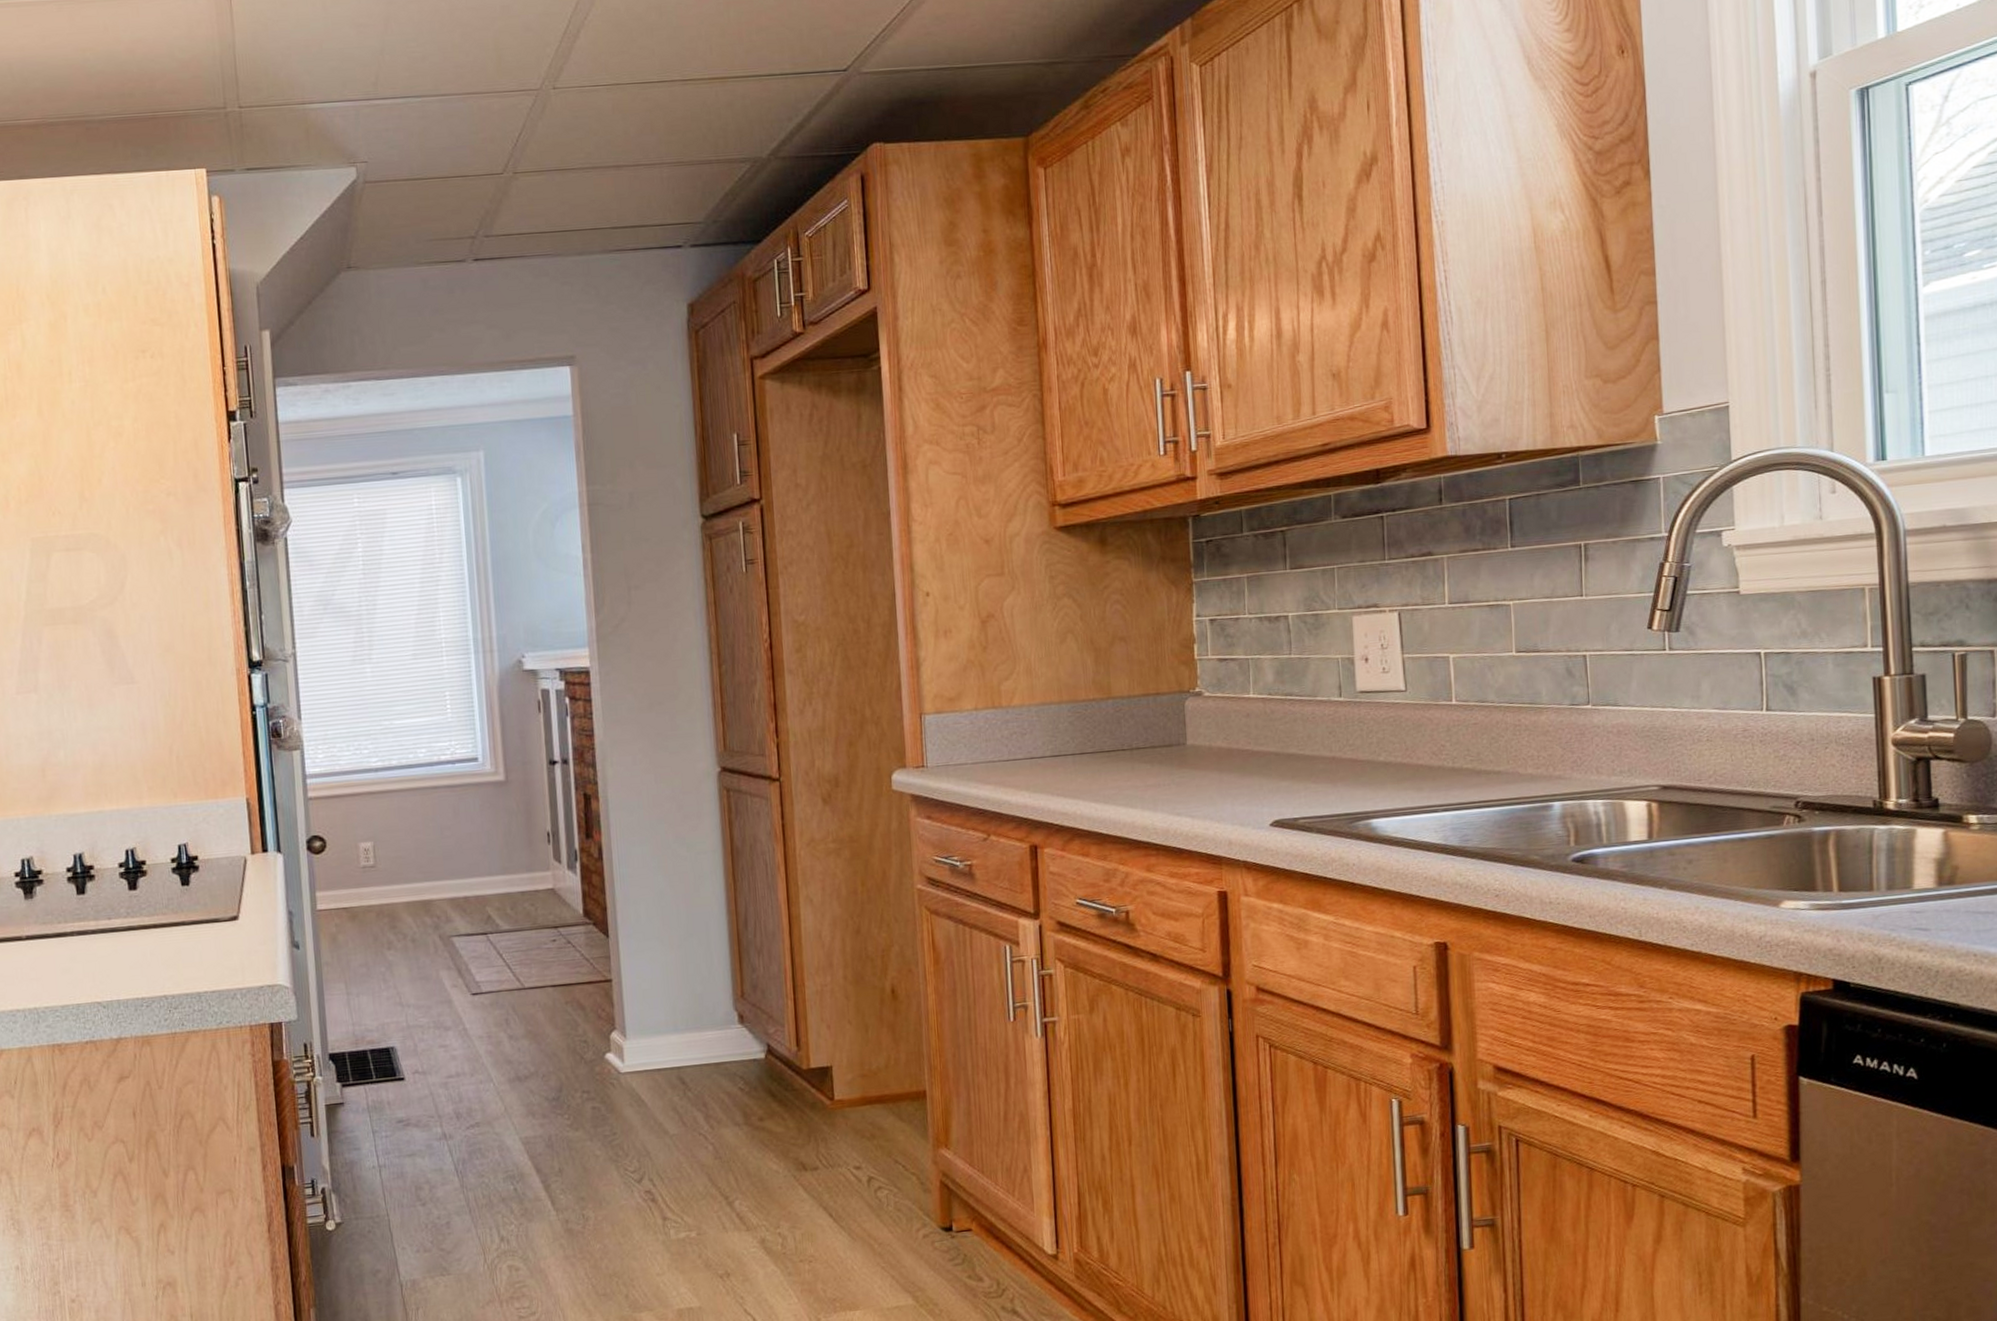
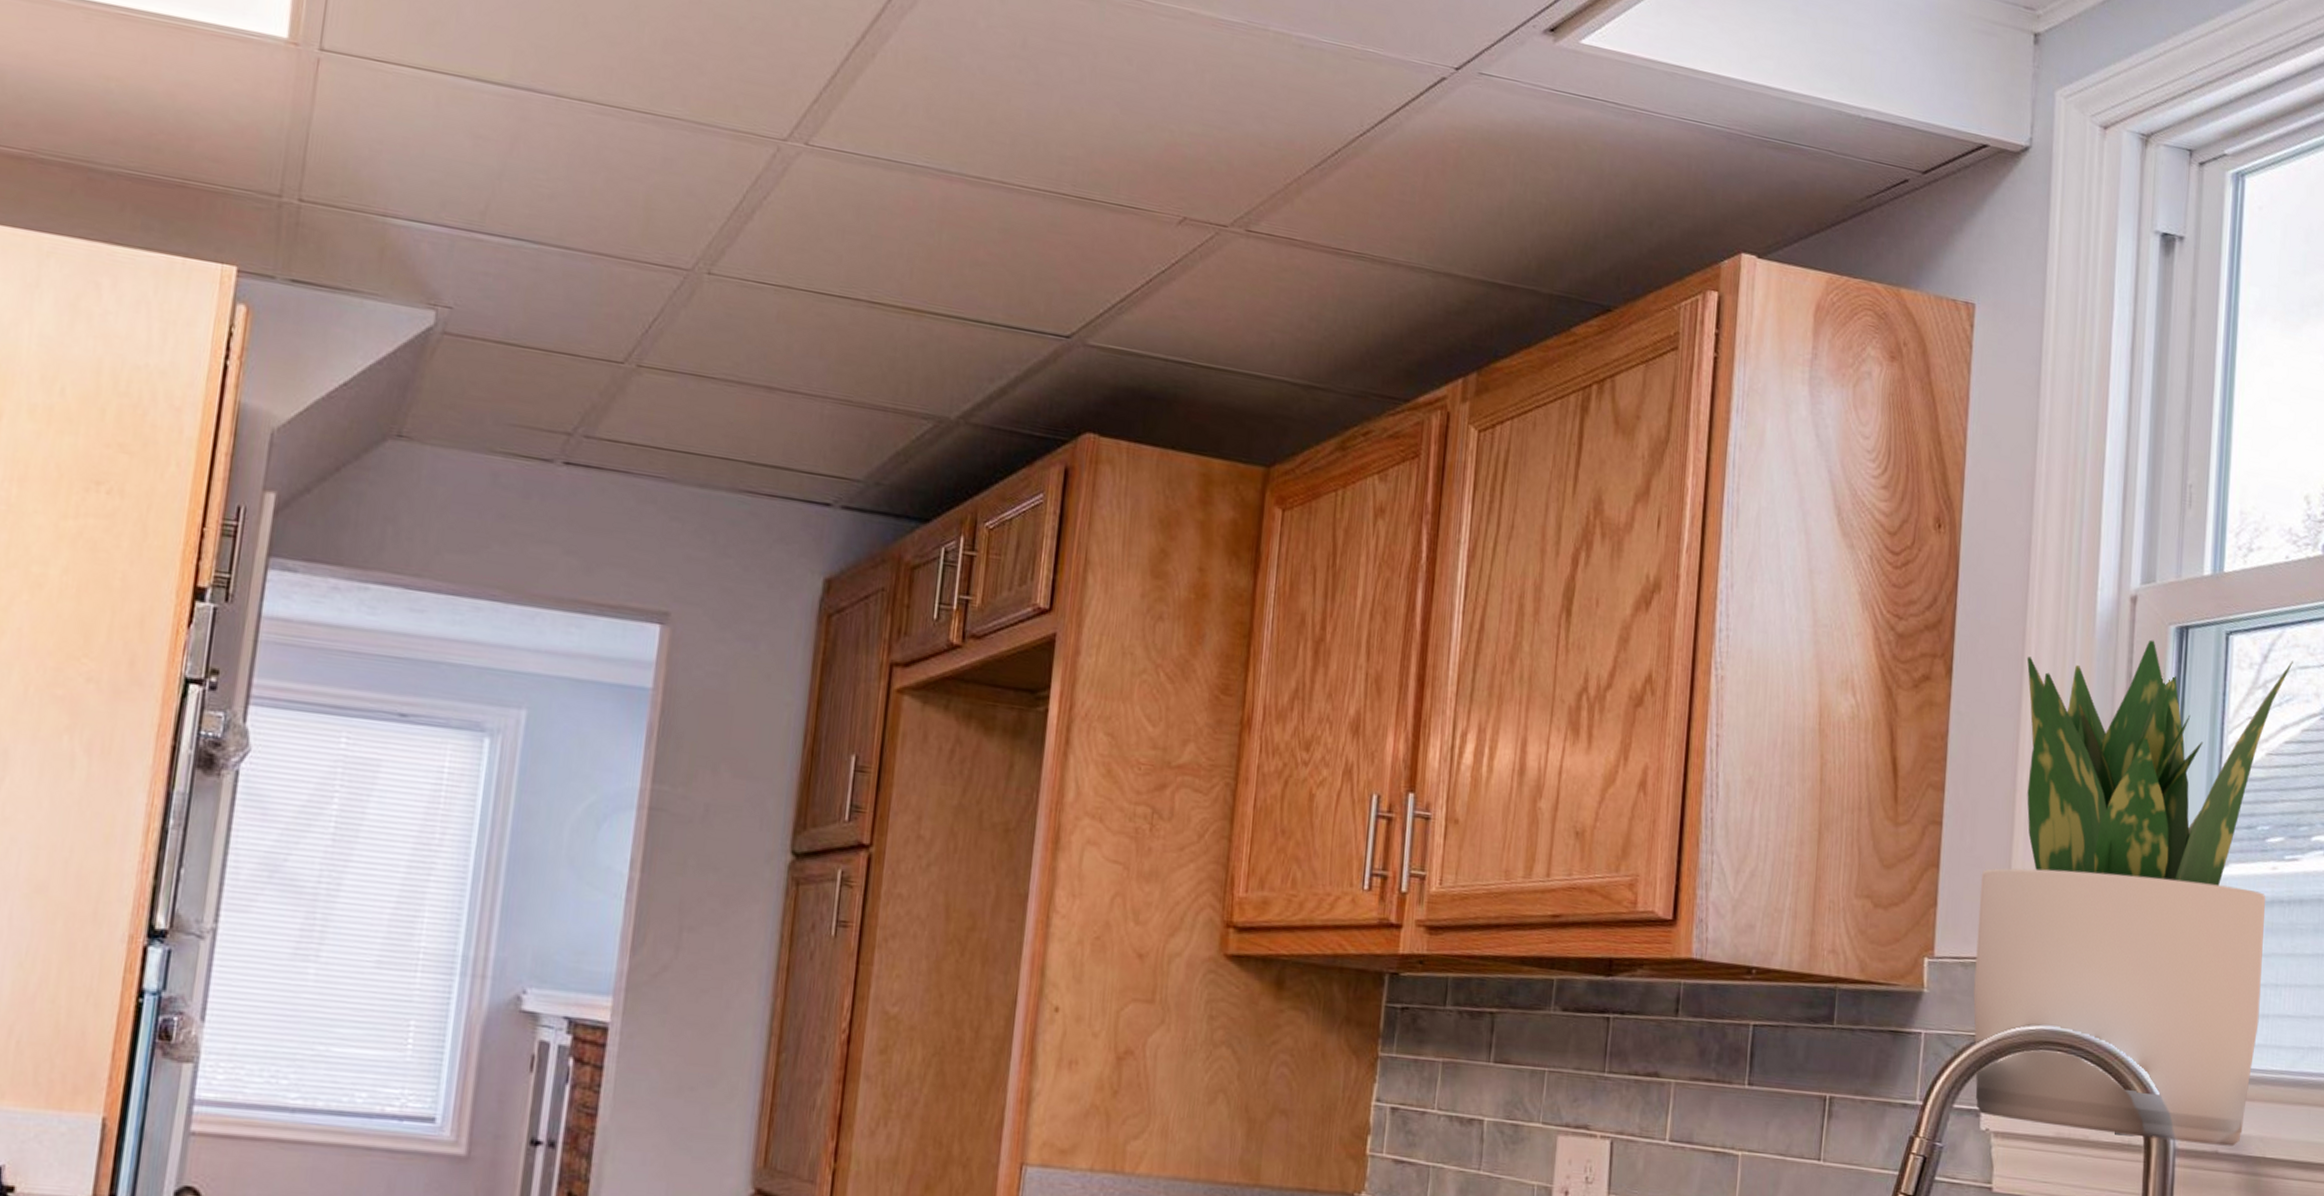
planter: none [1698,95,1974,534] -> present [1973,639,2293,1147]

